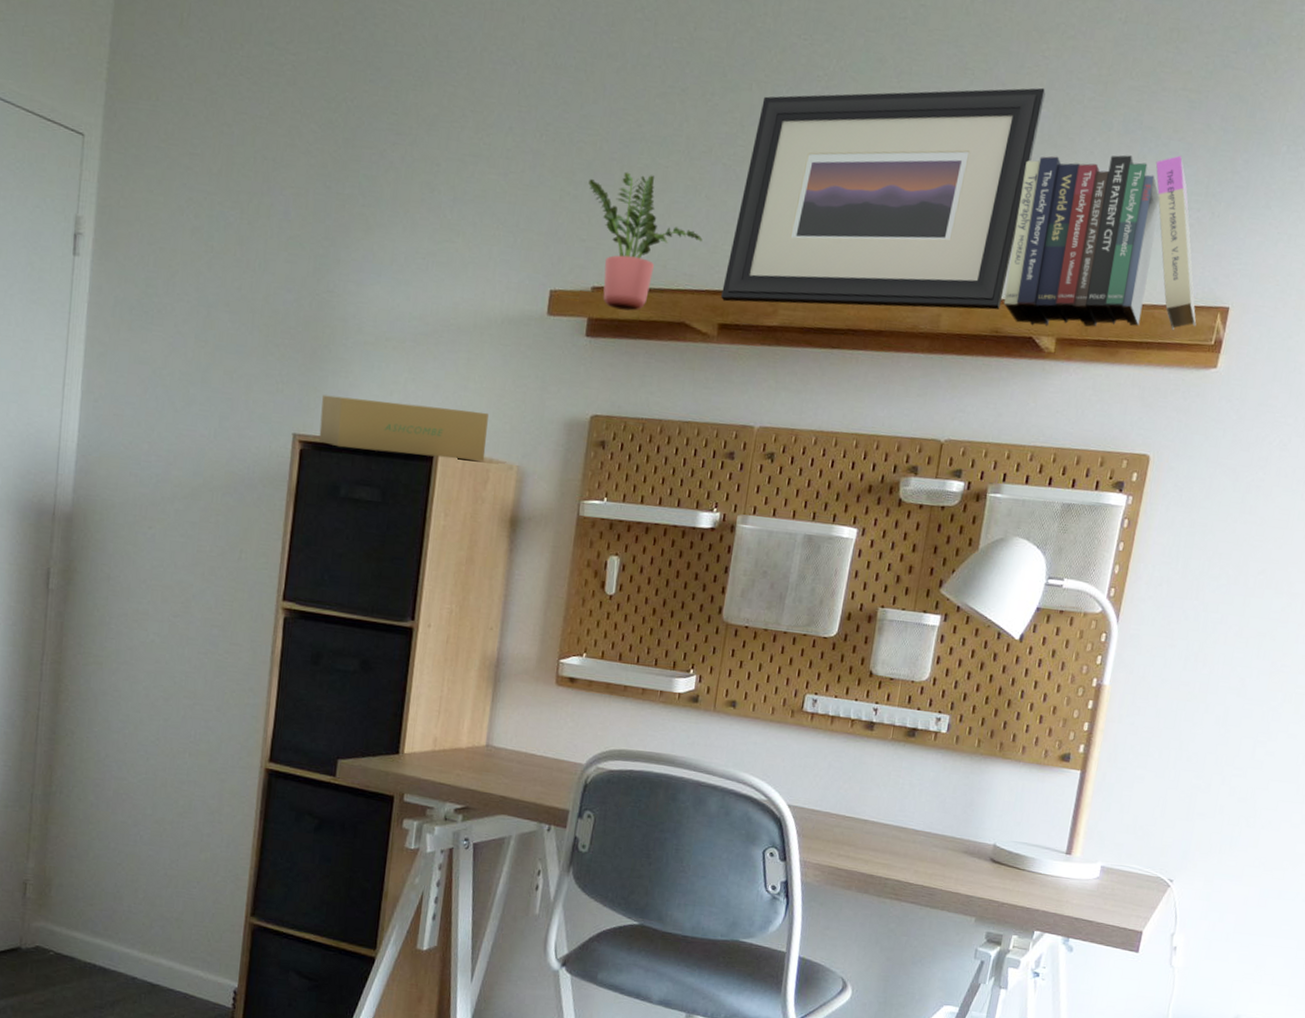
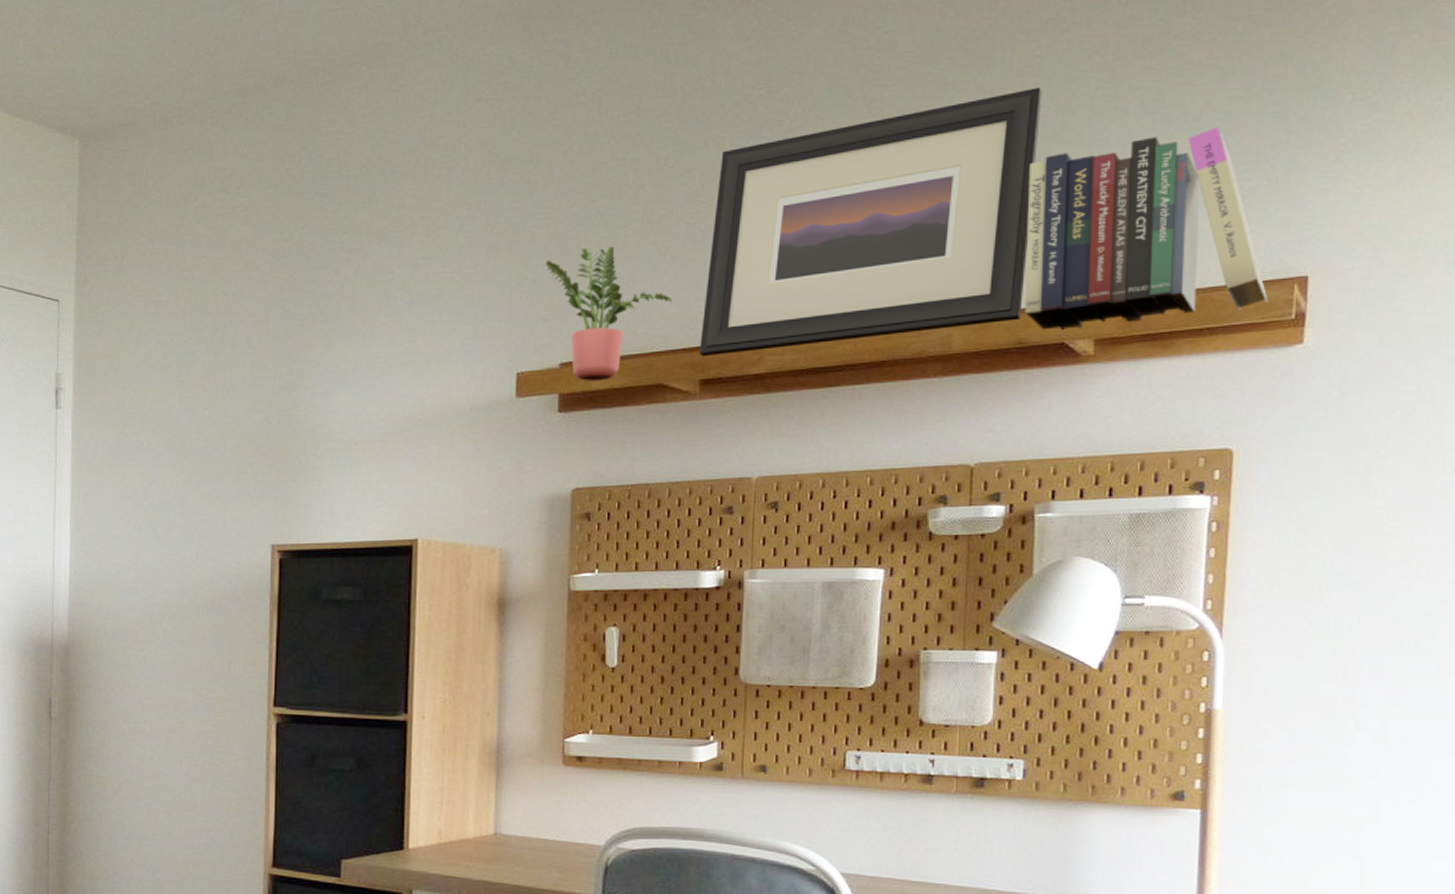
box: present [318,394,489,461] -> none [297,500,466,552]

